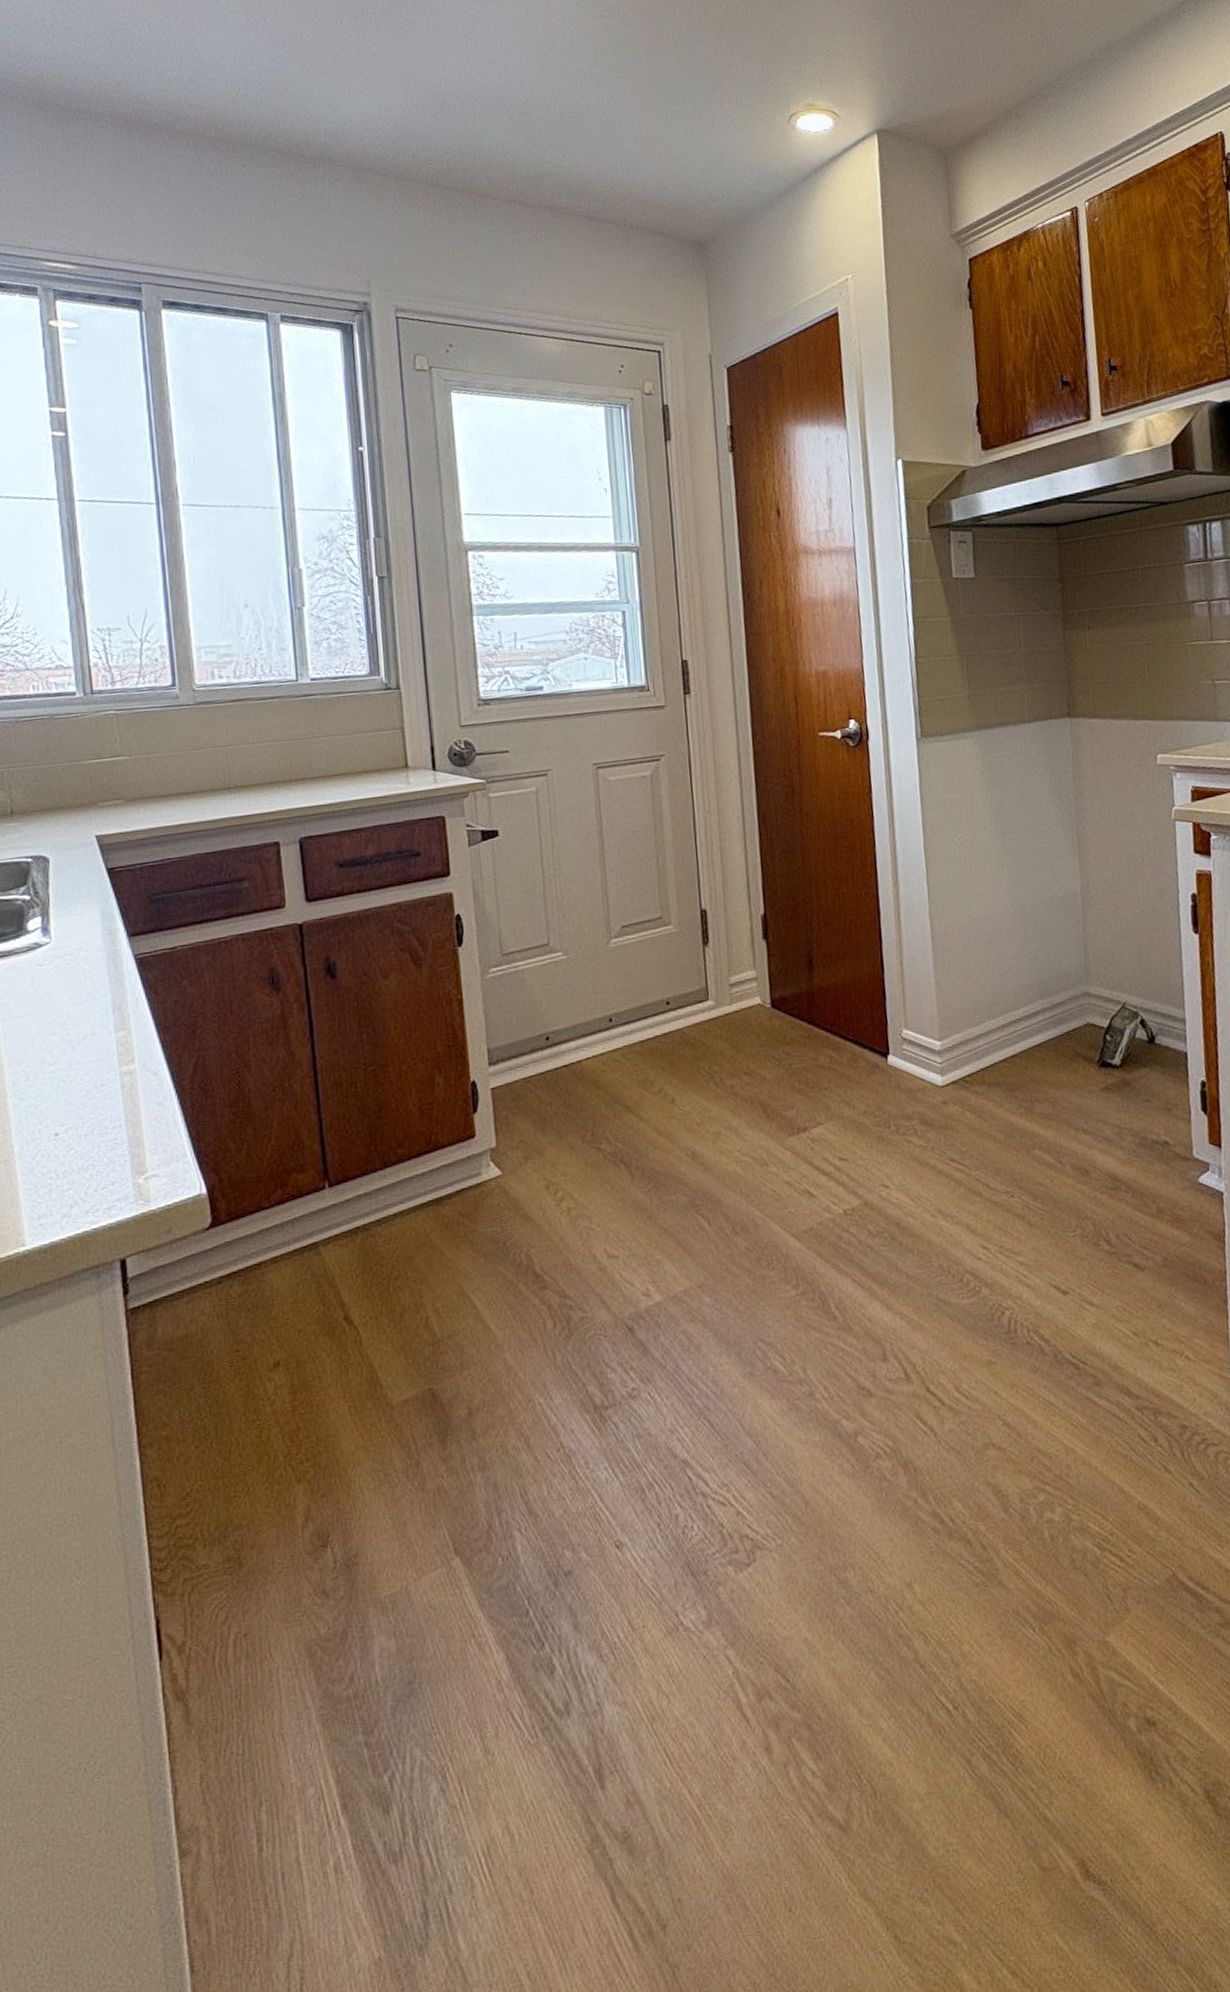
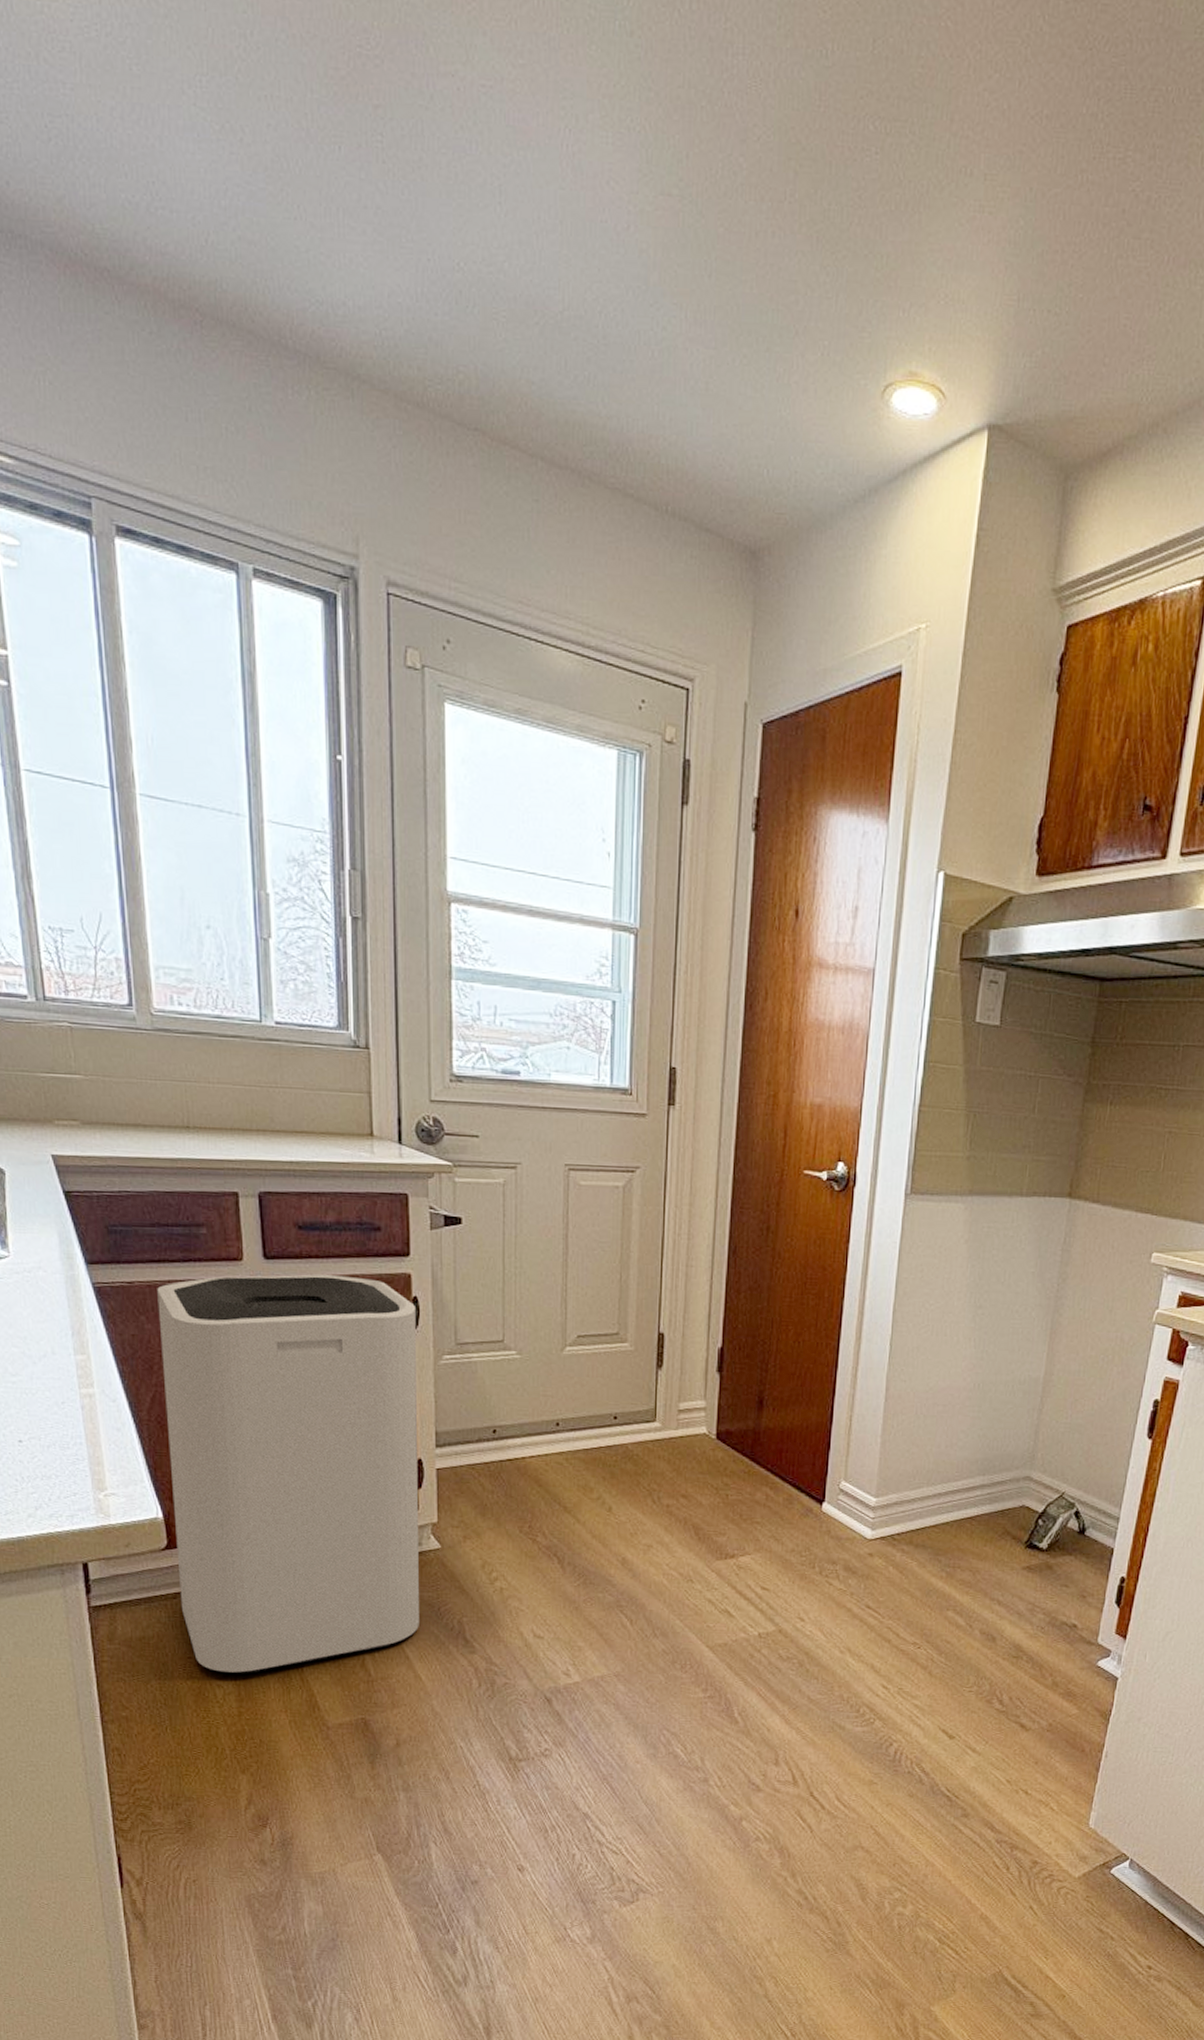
trash can: none [200,904,485,1363] -> present [157,1274,419,1674]

